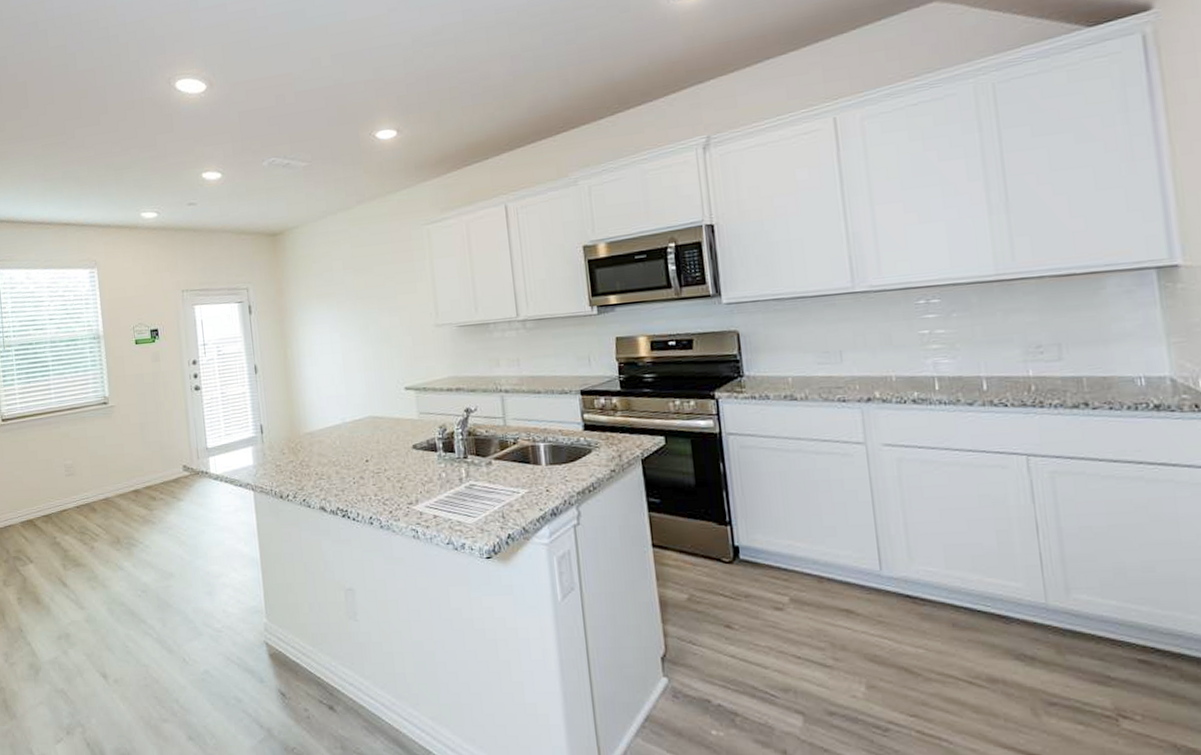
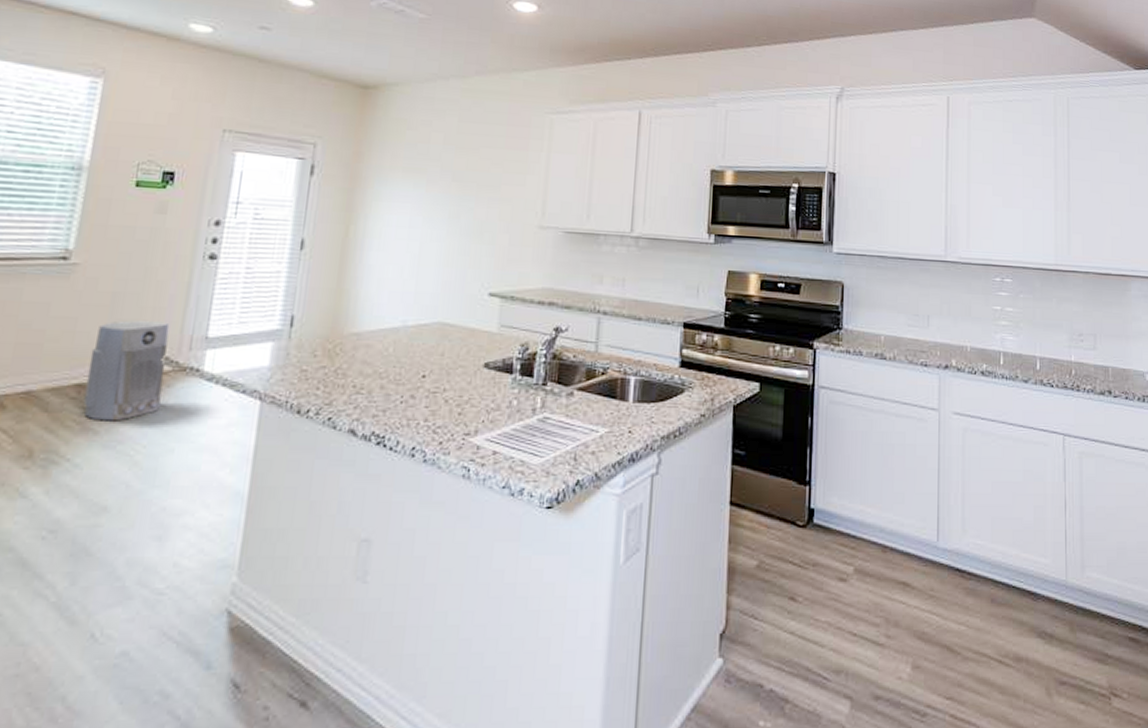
air purifier: none [137,440,189,515] -> present [83,320,170,421]

